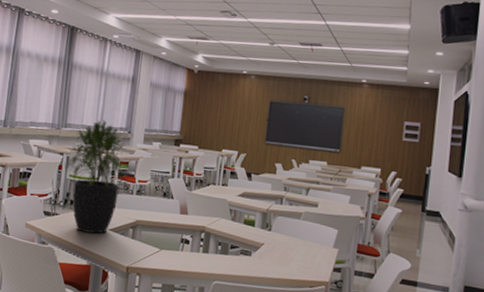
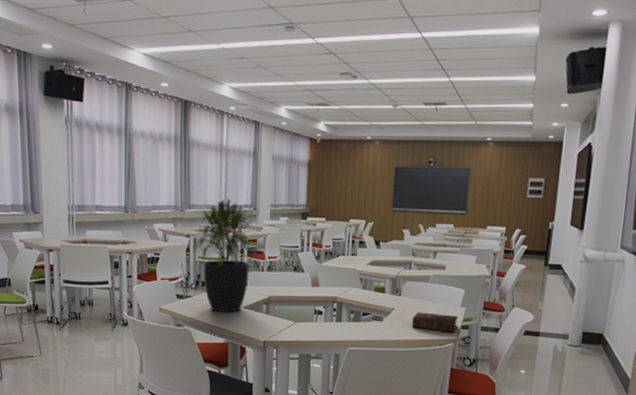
bible: none [281,249,331,275] -> present [412,312,459,333]

